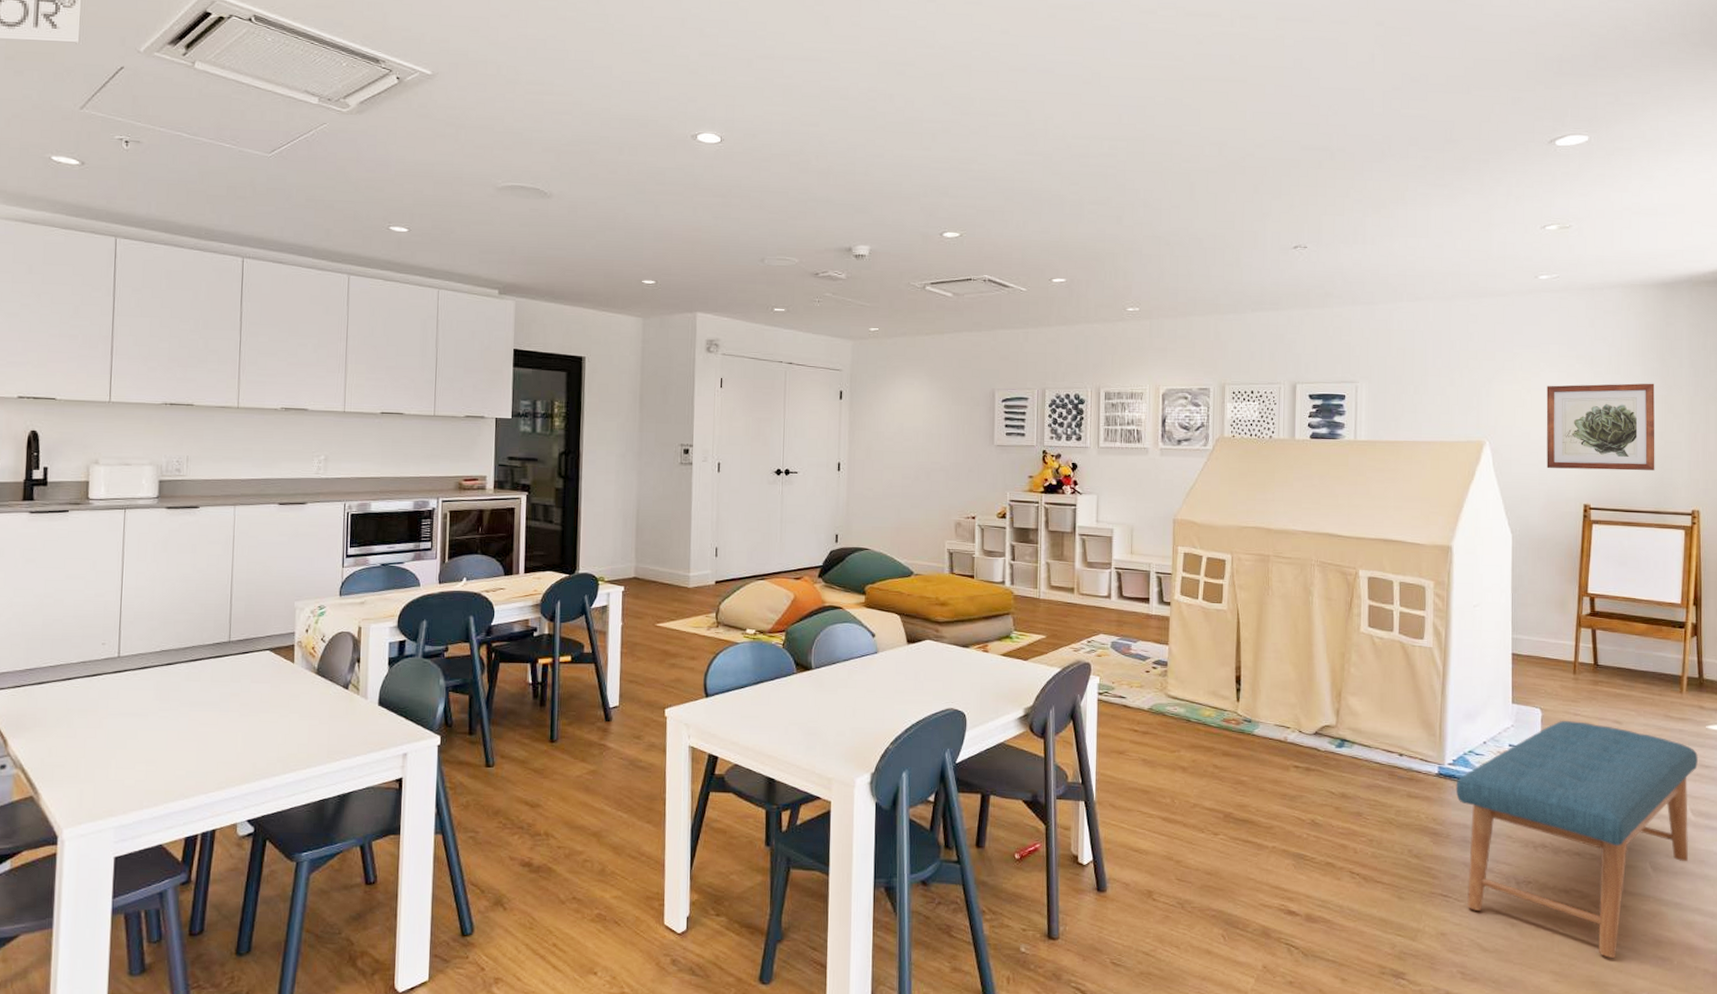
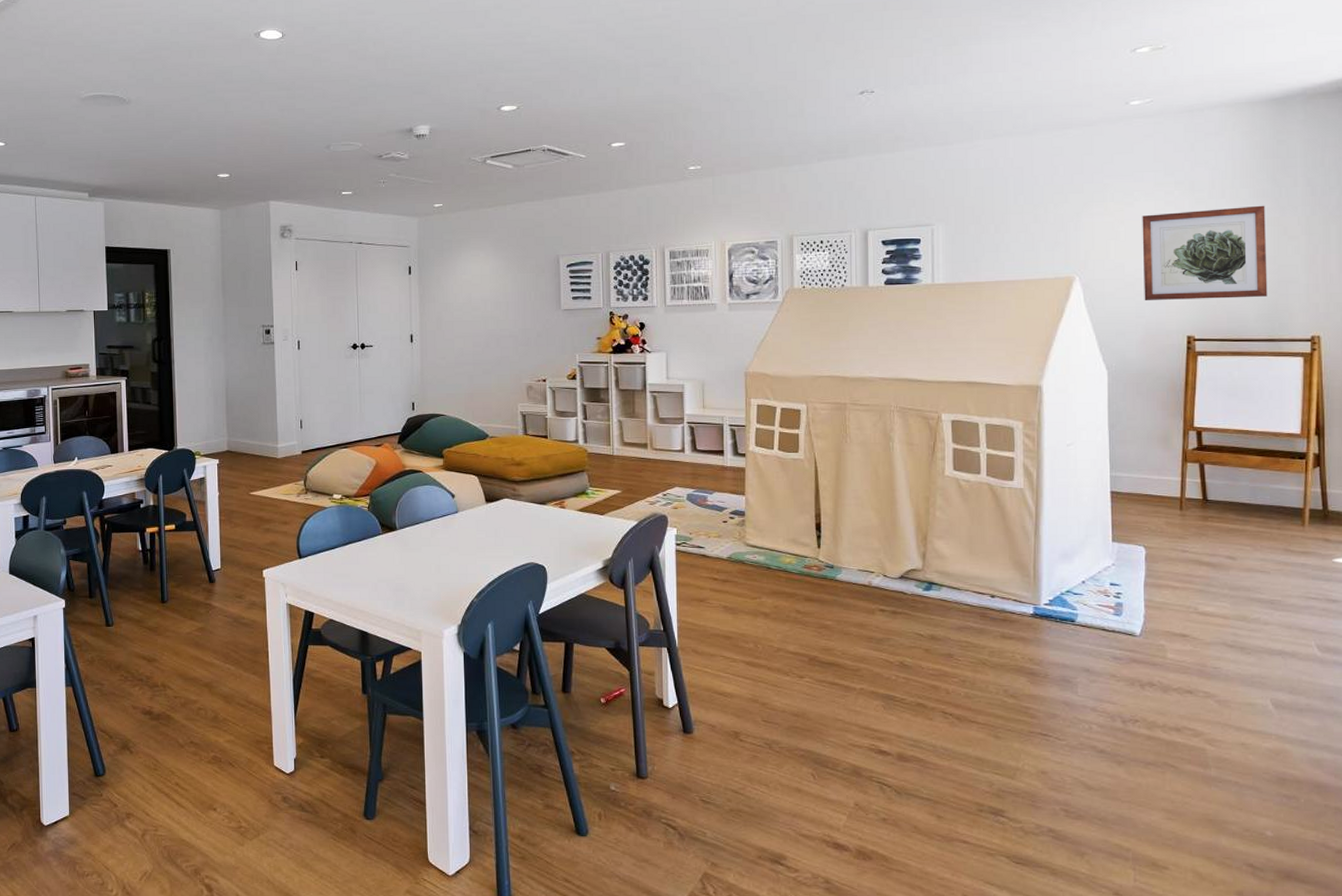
bench: present [1455,721,1699,958] -> none [1053,558,1325,796]

